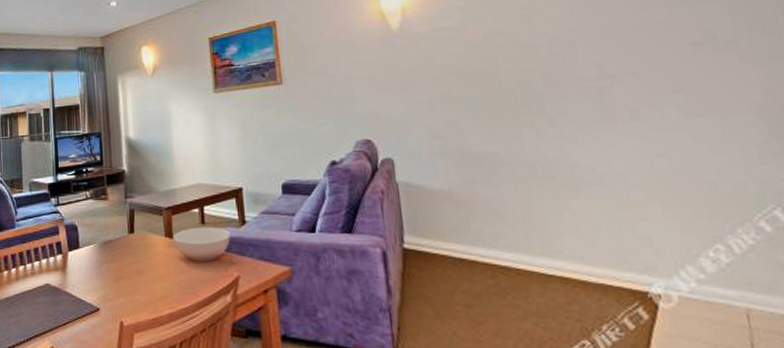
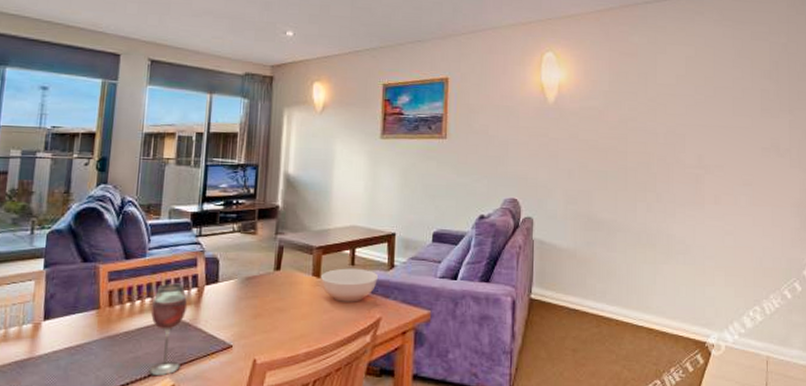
wineglass: none [24,251,56,338] -> present [149,283,188,375]

